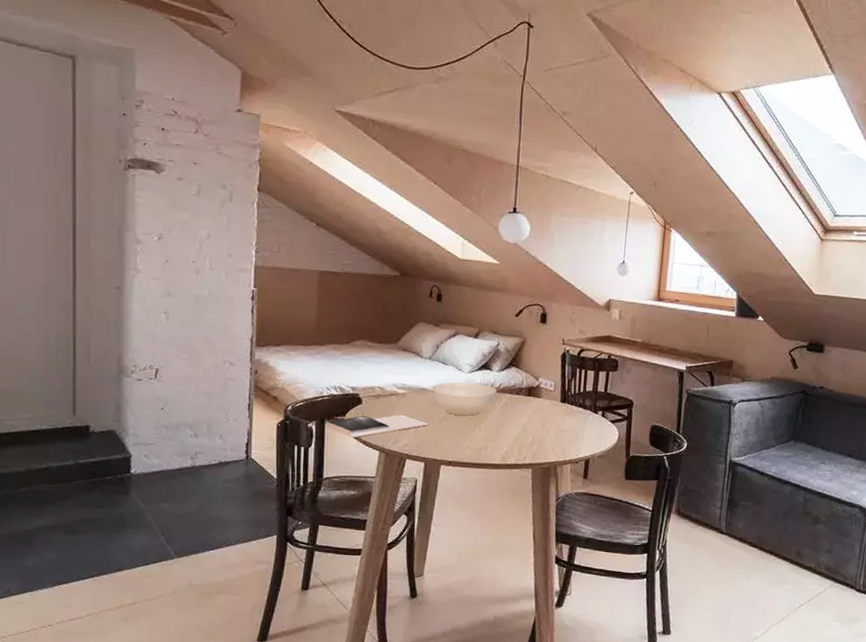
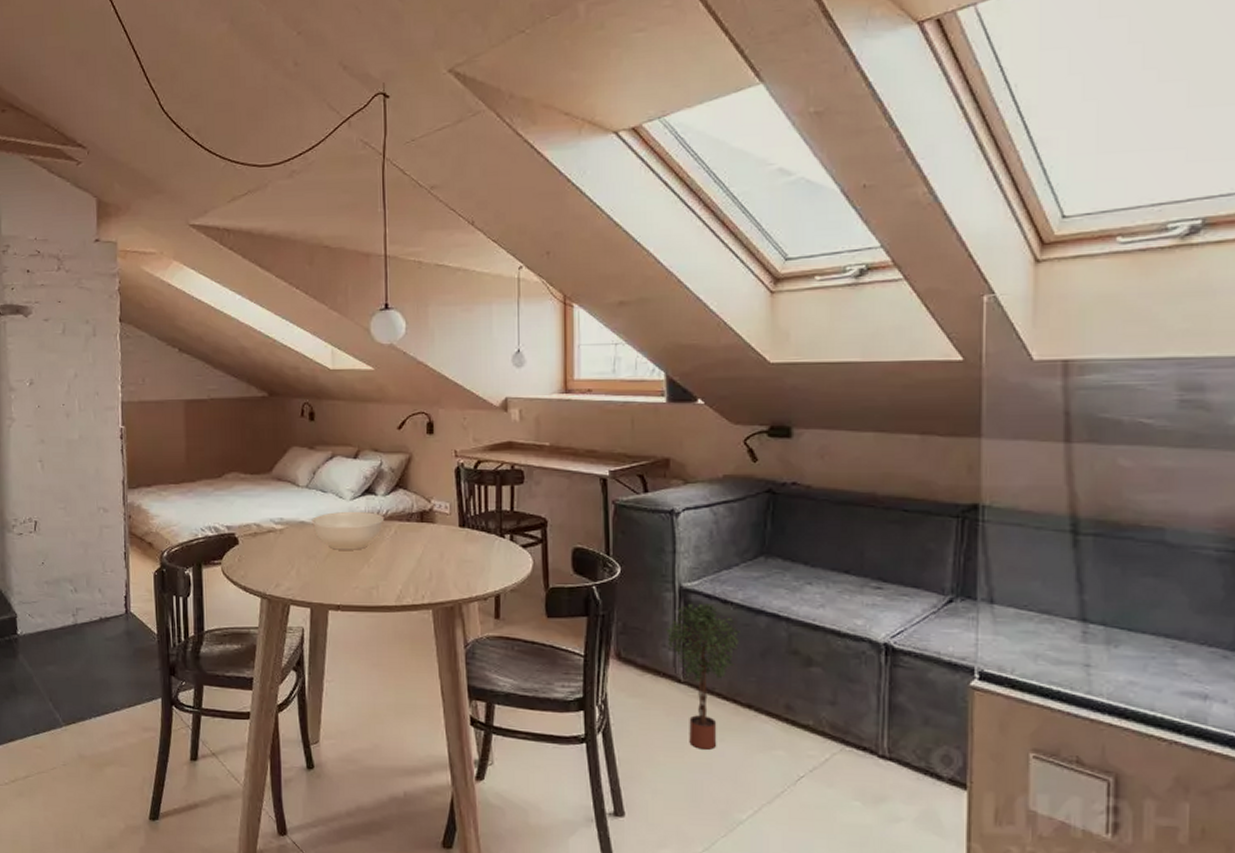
book: present [326,414,429,438] -> none [203,553,311,584]
potted tree: none [715,473,771,584] -> present [664,603,740,750]

